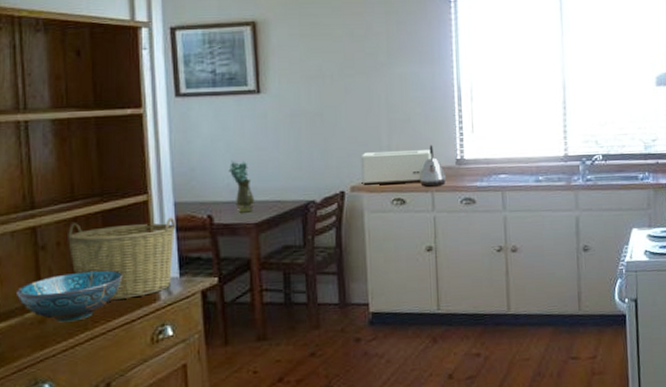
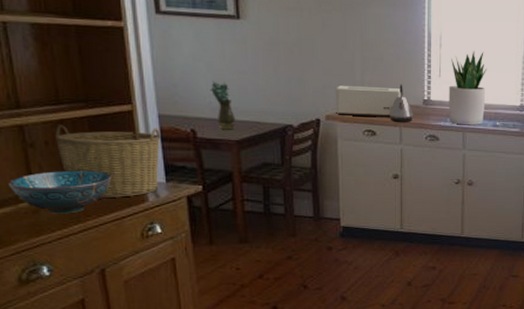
planter: none [483,100,525,184] -> present [449,51,487,126]

